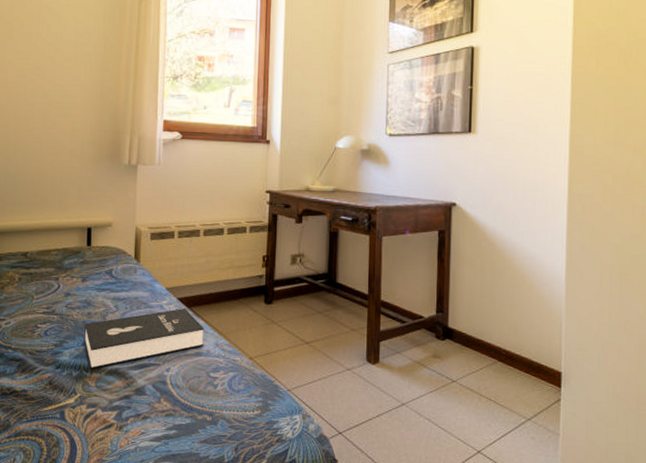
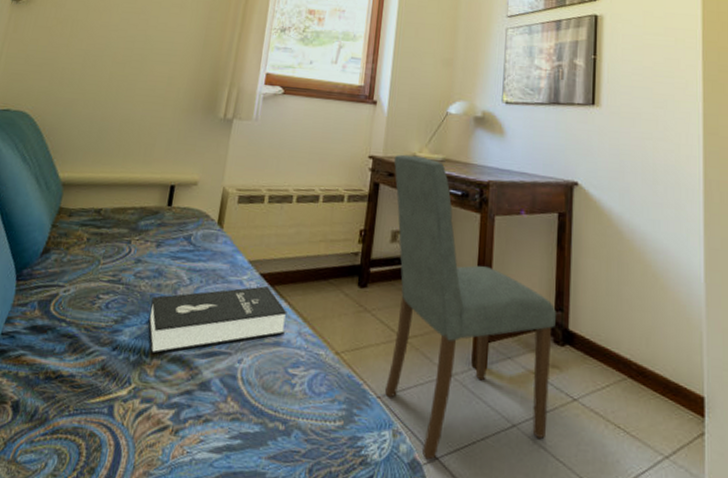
dining chair: none [289,187,437,435] -> present [384,154,556,460]

